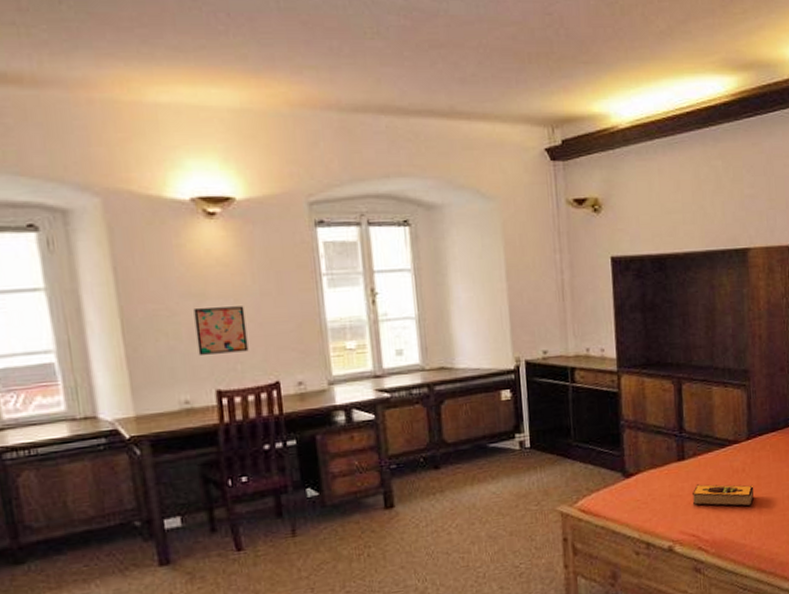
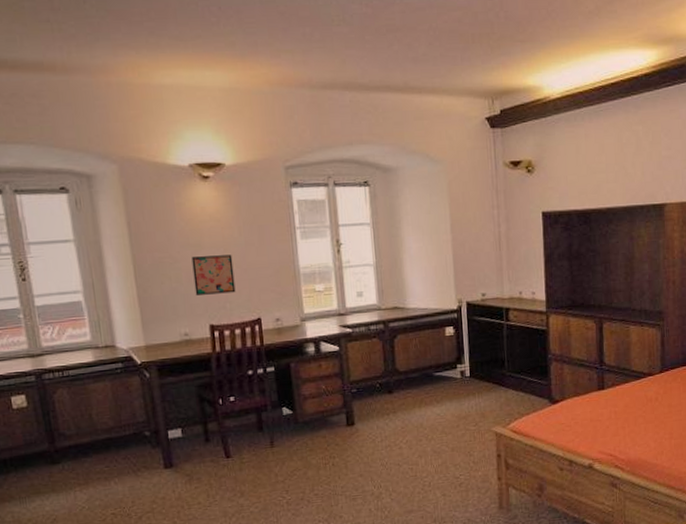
hardback book: present [691,484,754,507] -> none [610,410,666,431]

